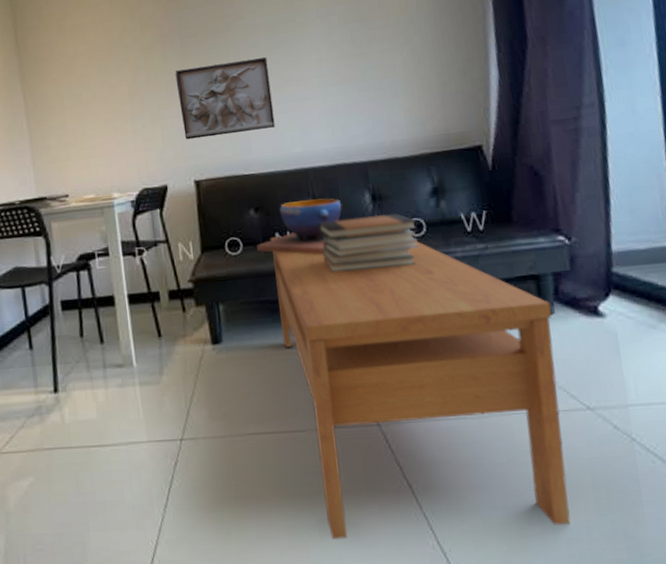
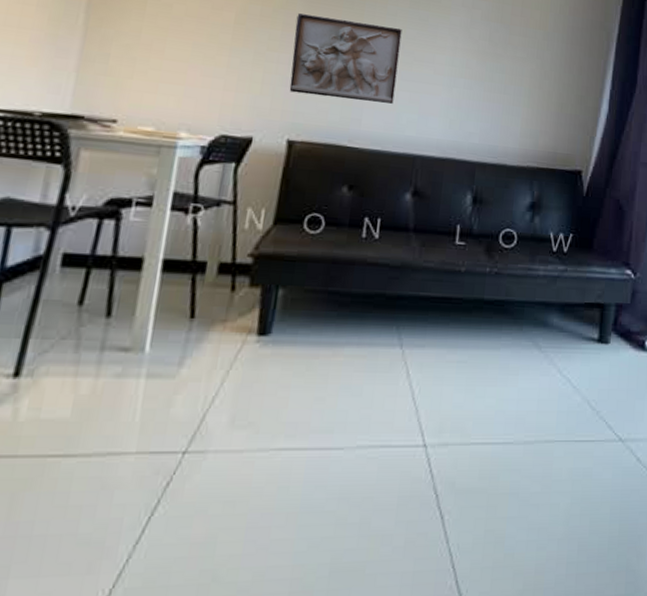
decorative bowl: present [257,198,342,254] -> none [340,186,442,249]
coffee table: present [270,236,571,540] -> none [342,221,609,583]
book stack: present [318,212,419,273] -> none [409,214,510,277]

